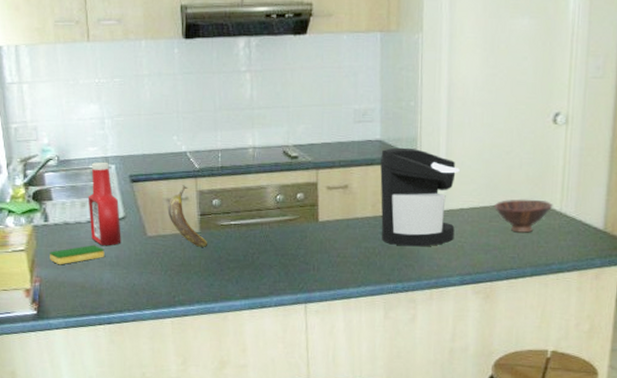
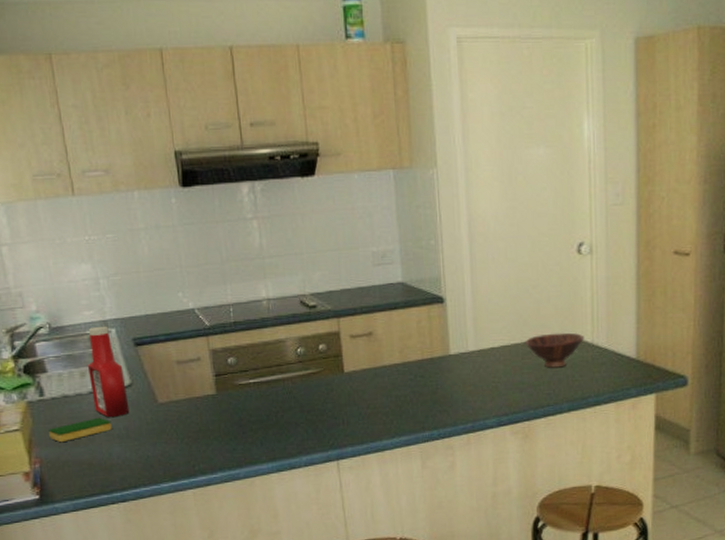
banana: present [167,185,208,247] -> none [178,345,227,410]
coffee maker: present [380,147,460,247] -> none [404,288,487,392]

